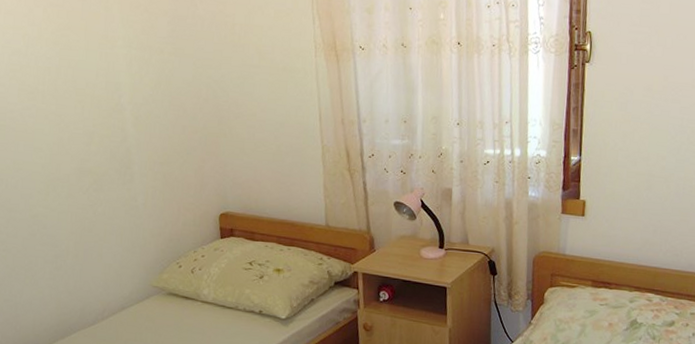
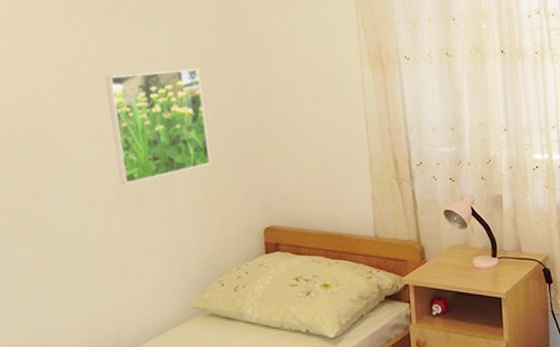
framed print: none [62,54,167,168] -> present [105,68,211,185]

